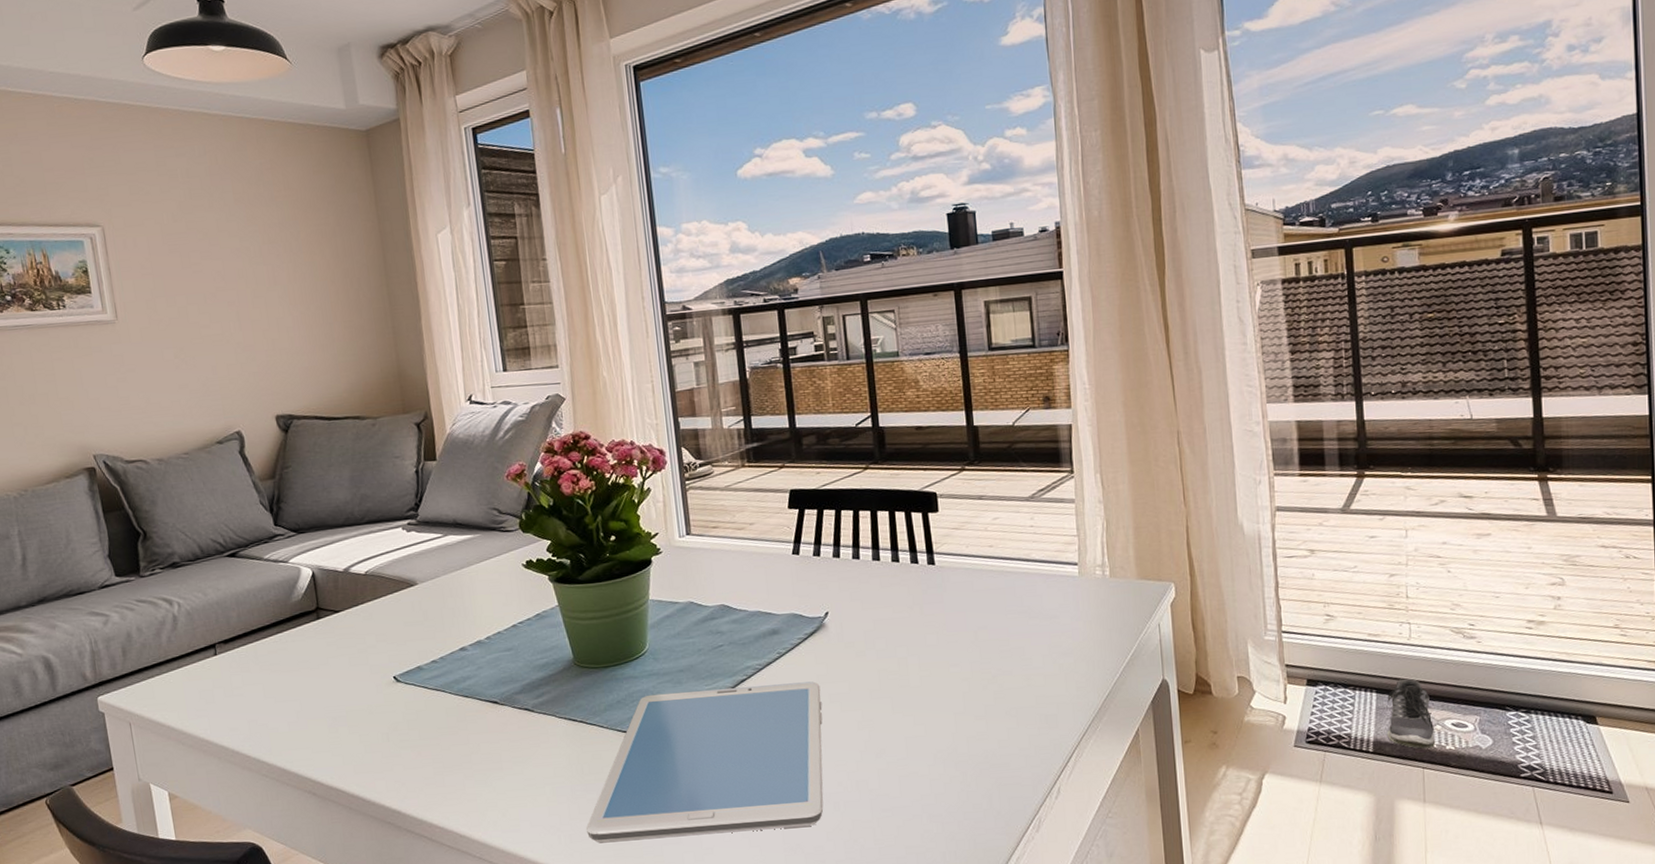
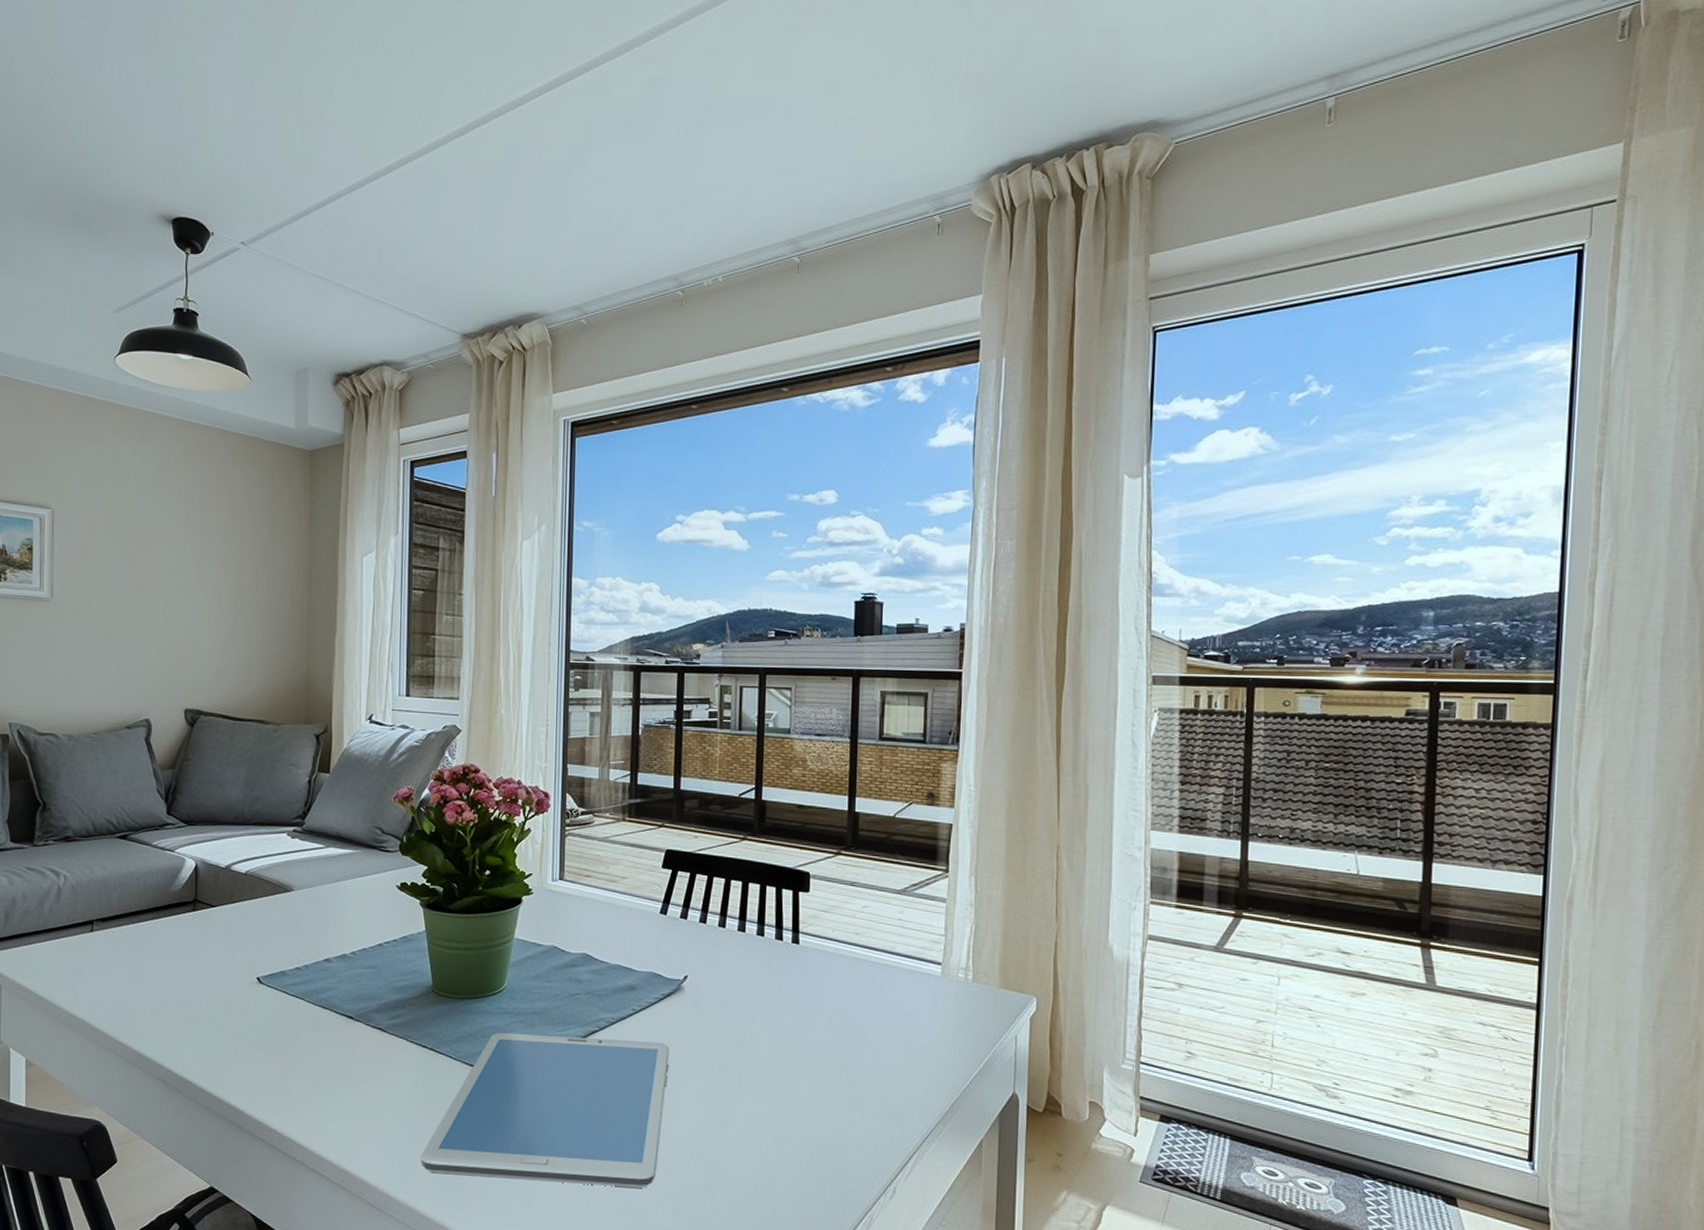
athletic shoe: present [1387,678,1435,749] -> none [1237,1129,1286,1205]

